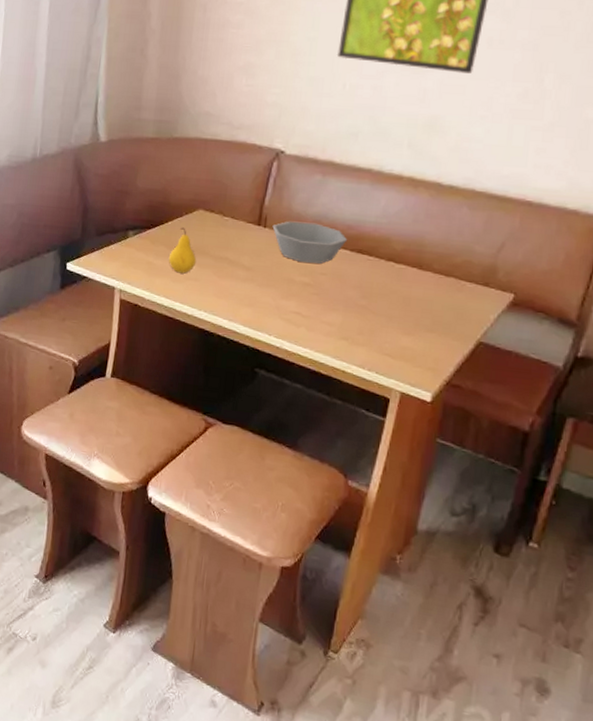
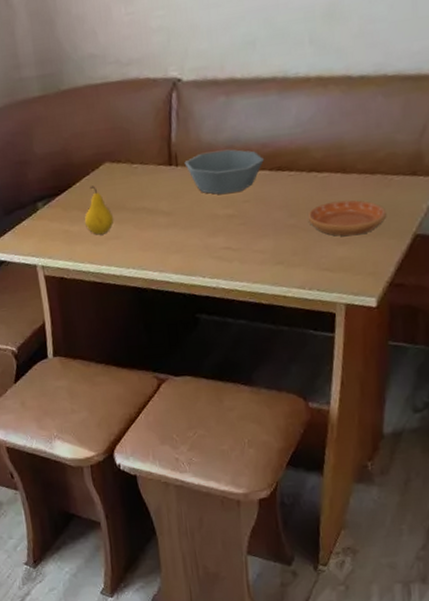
saucer: none [378,292,455,330] -> present [307,200,387,237]

